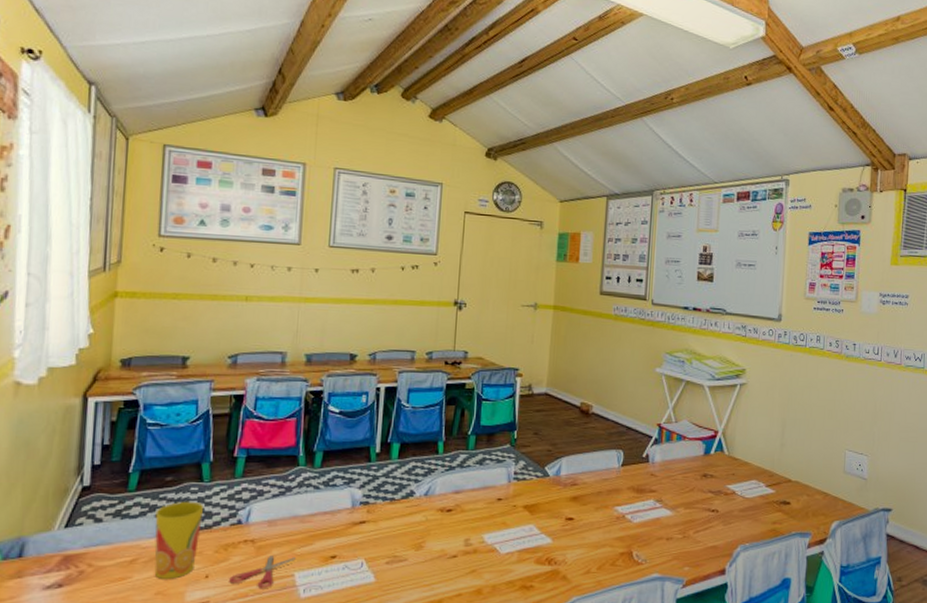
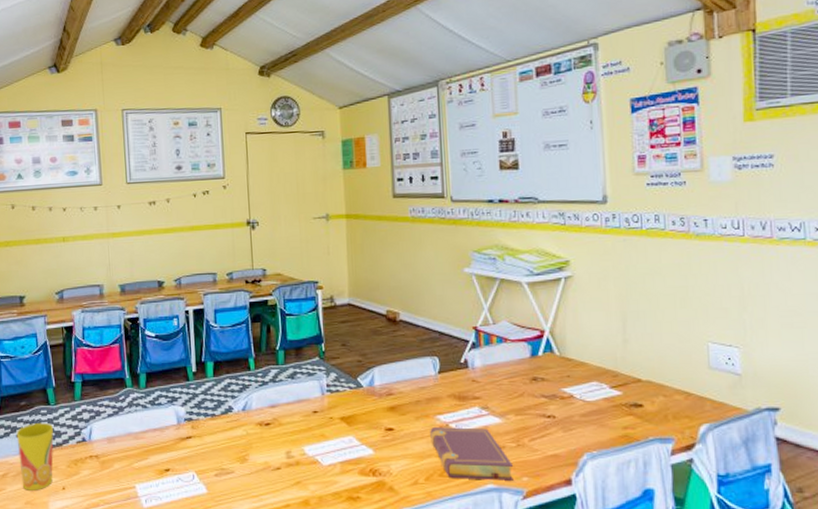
scissors: present [229,556,296,588] -> none [82,469,135,499]
book: none [607,518,677,570] -> present [430,427,513,481]

